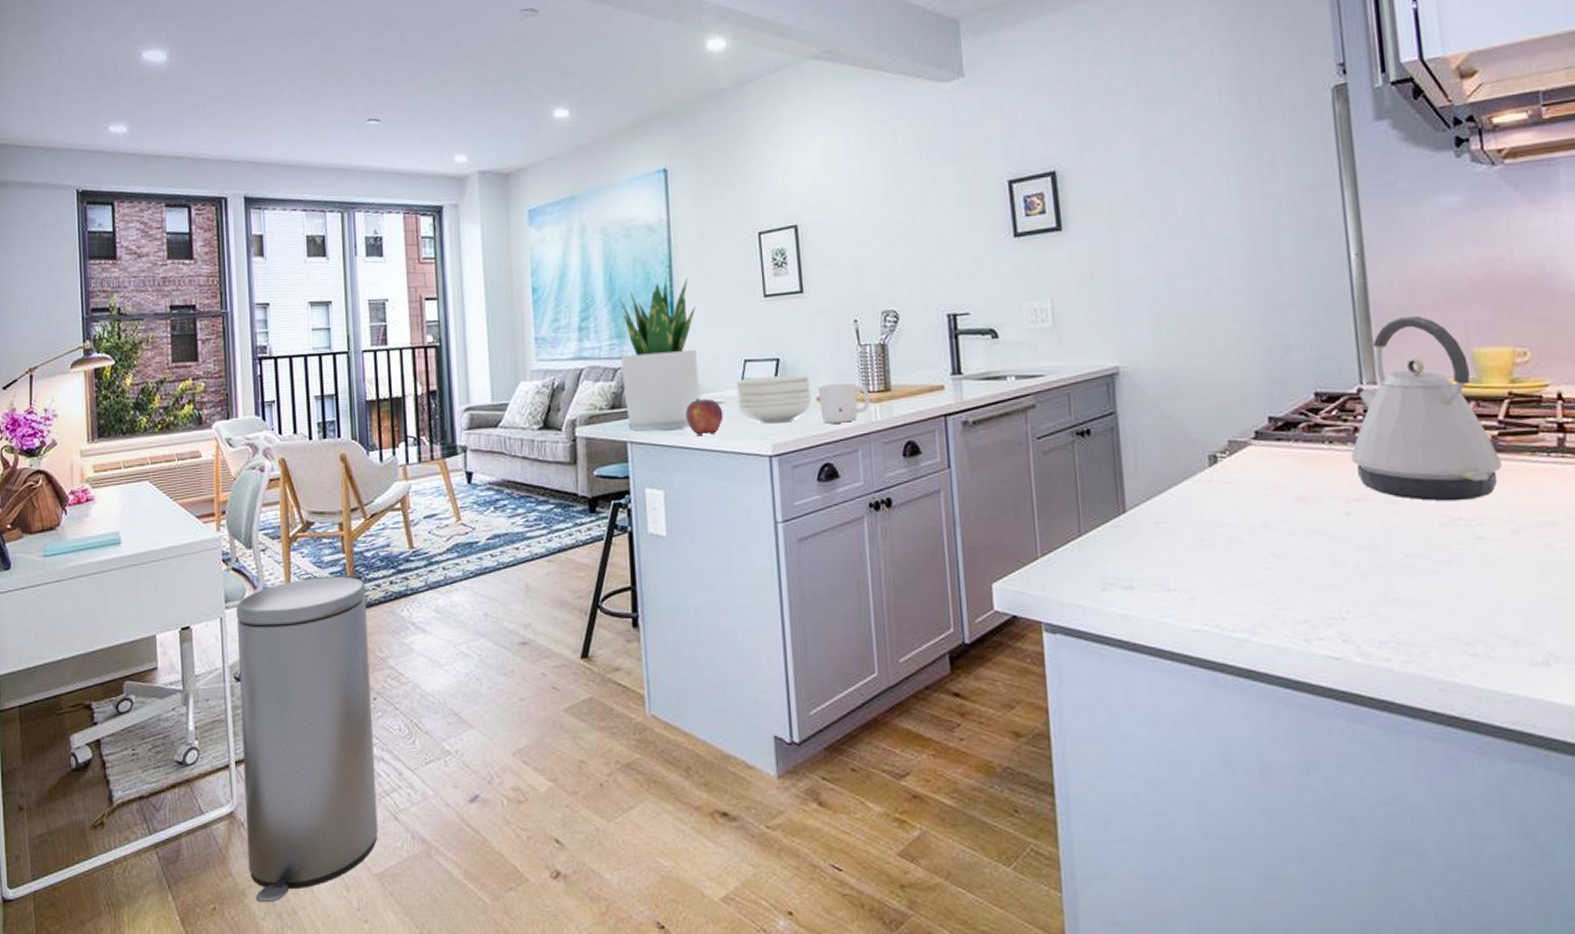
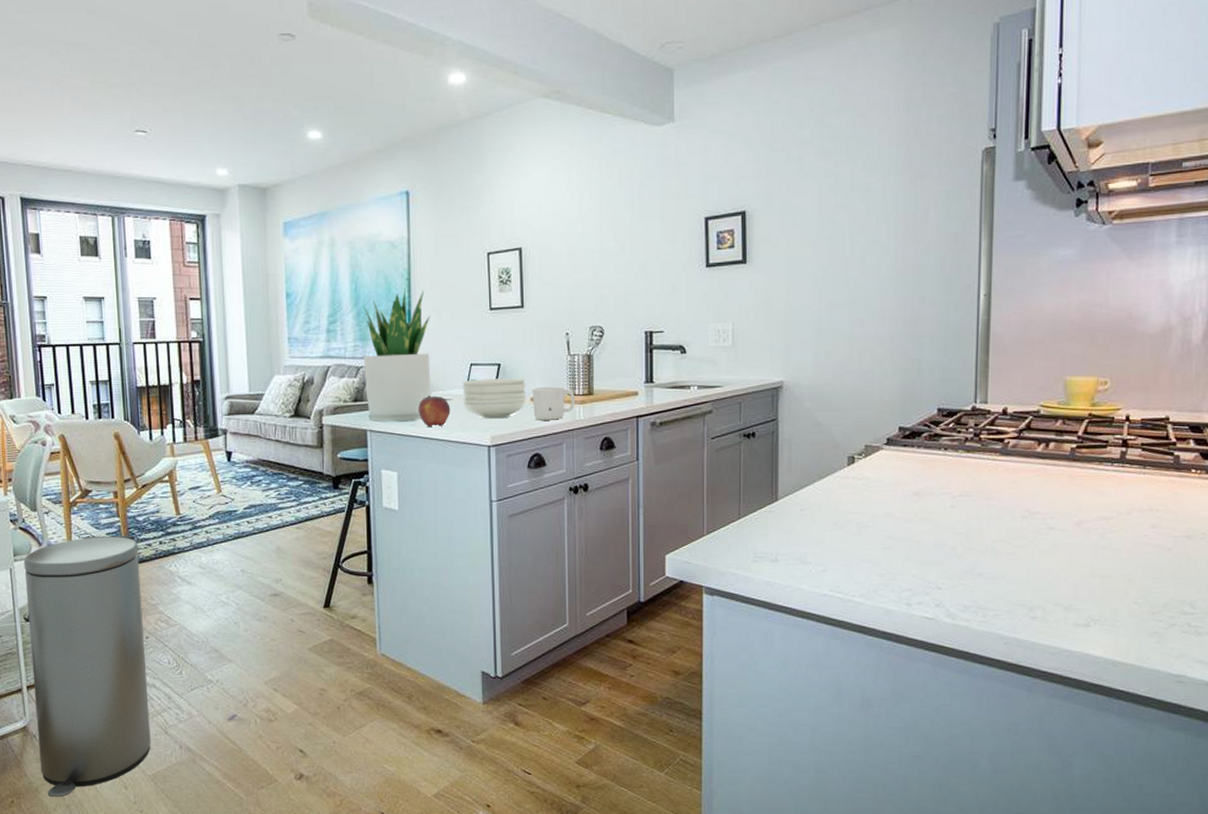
kettle: present [1351,315,1502,502] -> none [960,348,1075,499]

